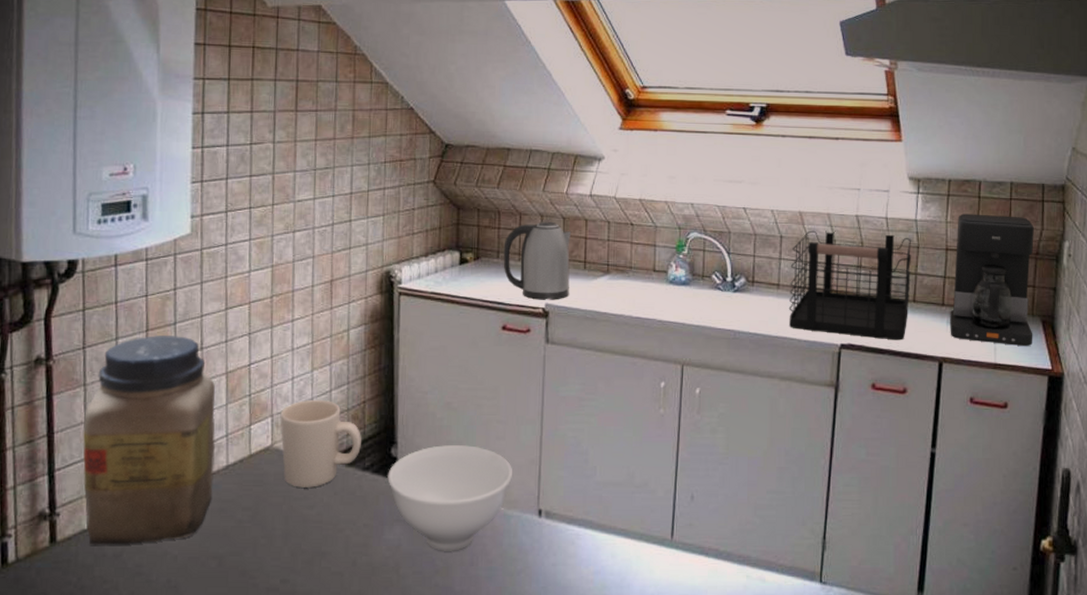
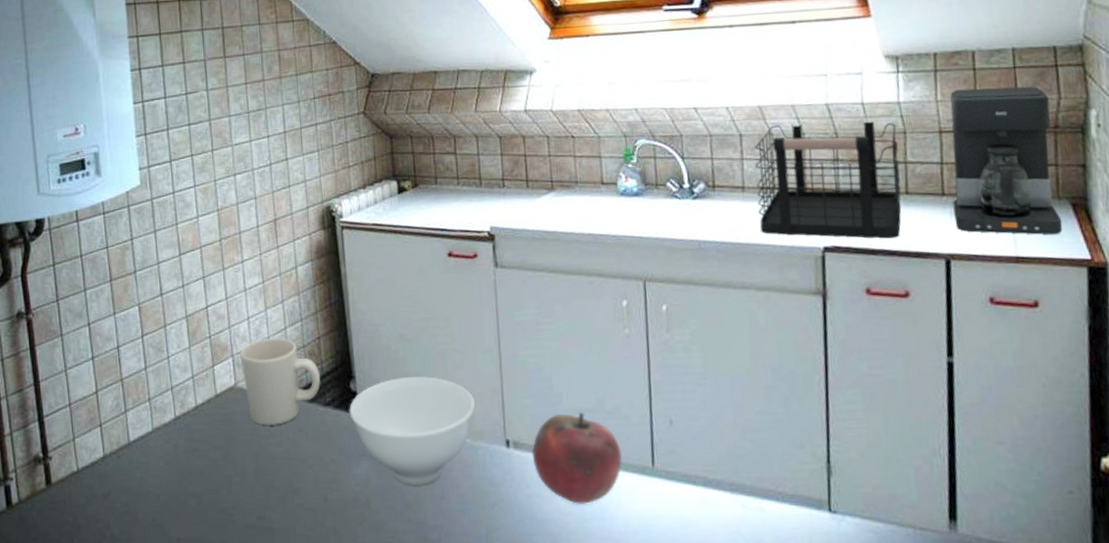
jar: present [82,335,216,545] -> none [63,283,186,486]
kettle: present [503,221,572,300] -> none [440,141,514,224]
fruit: none [561,485,646,572] -> present [531,411,623,504]

